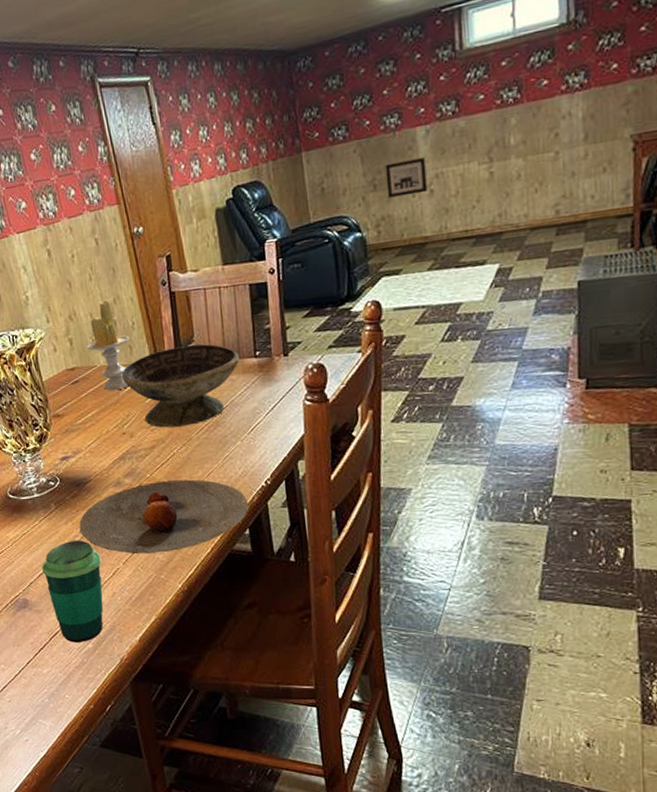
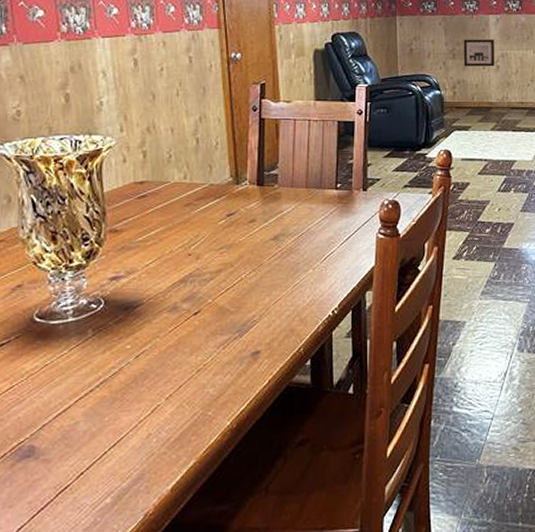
cup: present [41,540,104,643] -> none [61,372,140,498]
plate: present [79,479,249,554] -> none [118,306,314,388]
candle: present [86,300,130,391] -> none [161,117,211,209]
decorative bowl: present [121,344,240,428] -> none [196,170,321,251]

